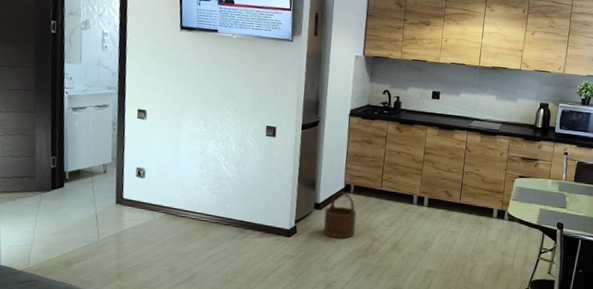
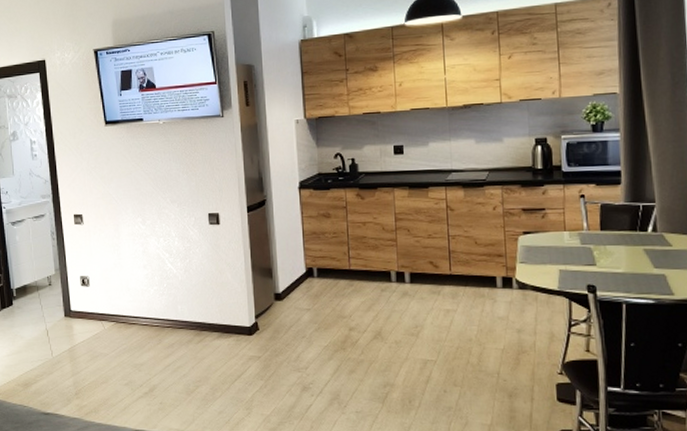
wooden bucket: present [323,191,357,239] -> none [287,277,326,331]

